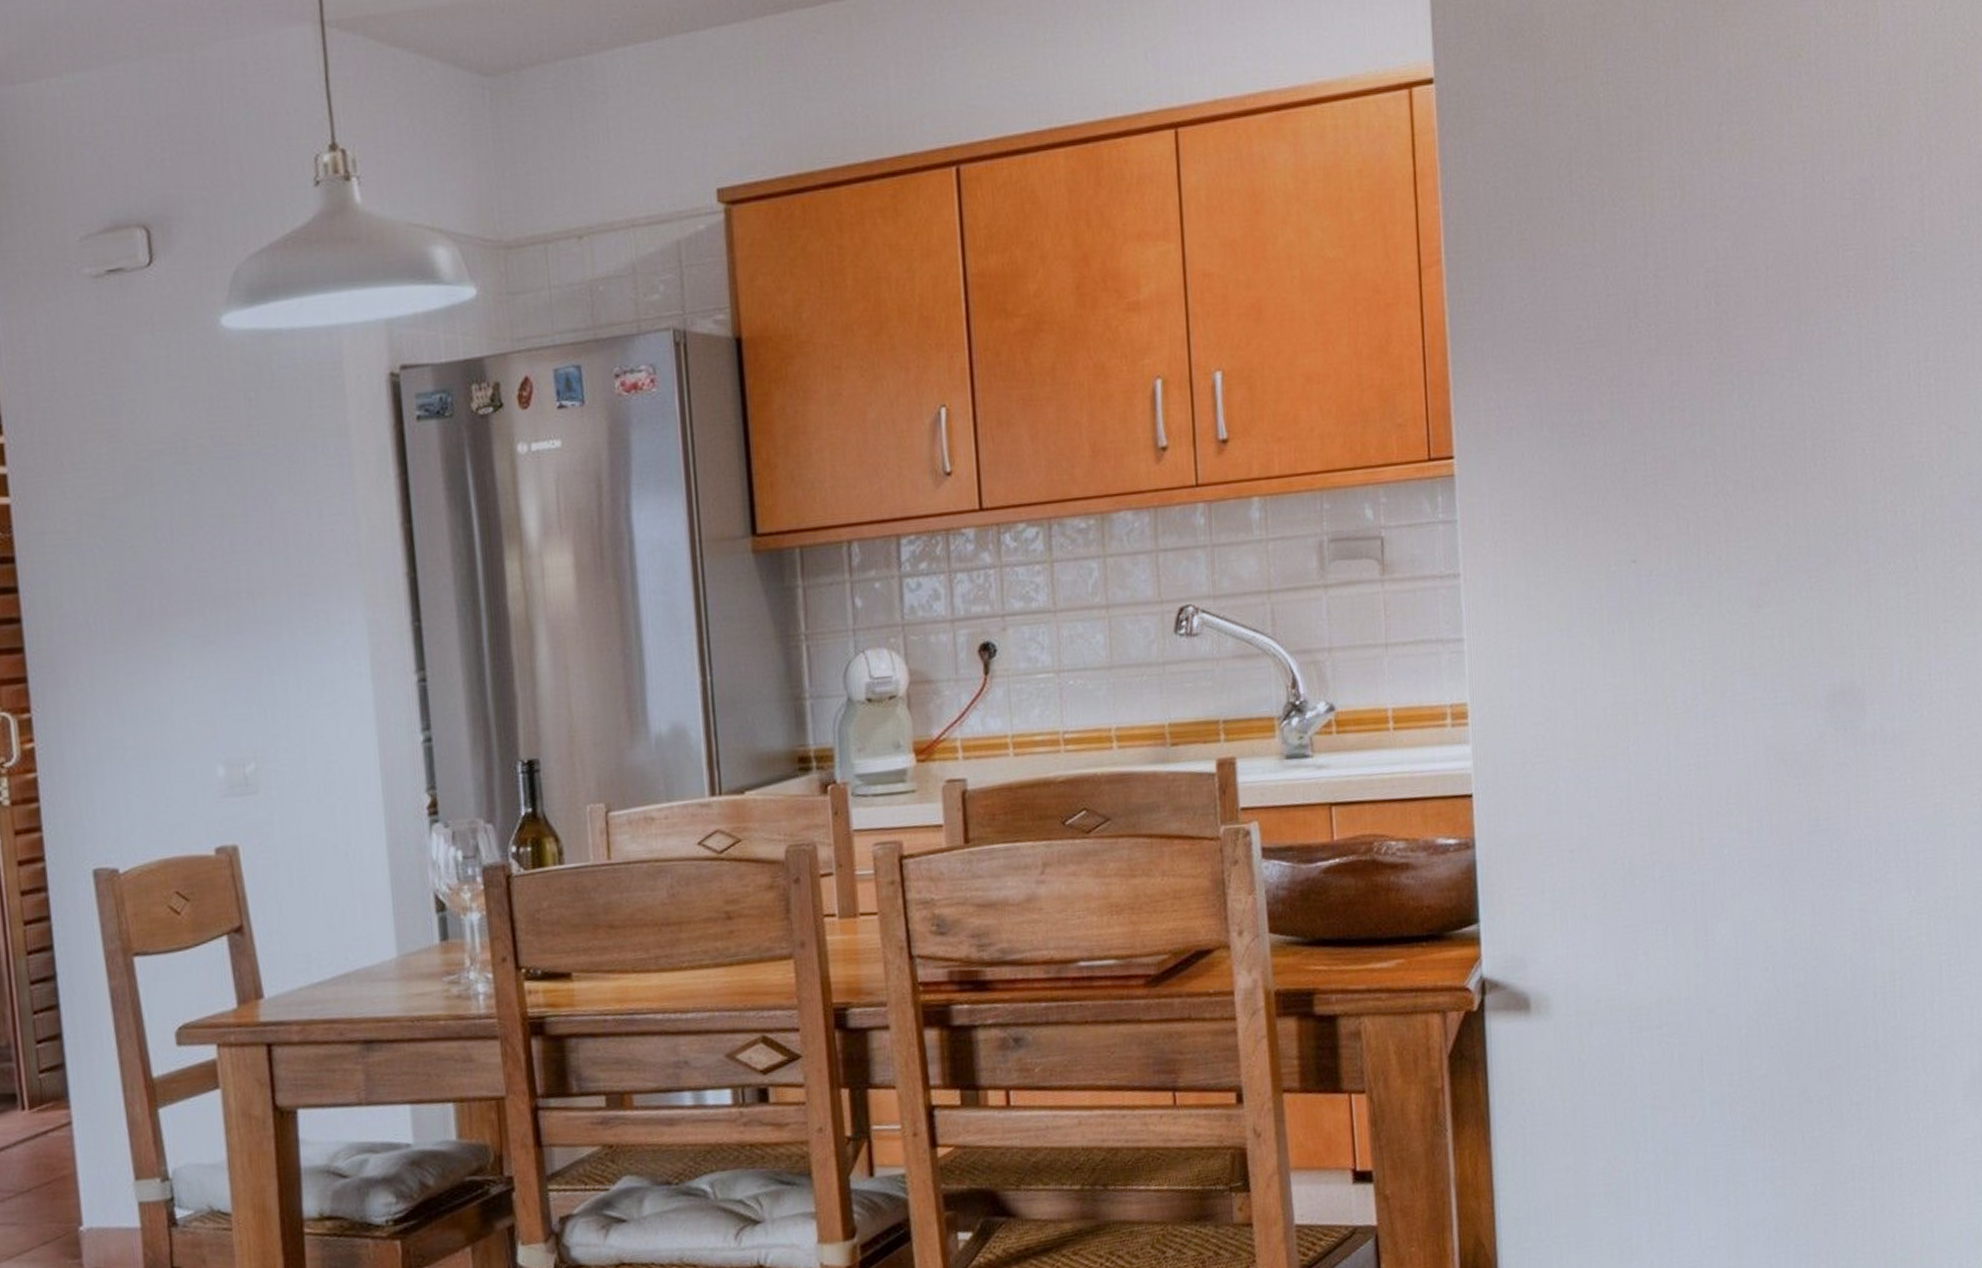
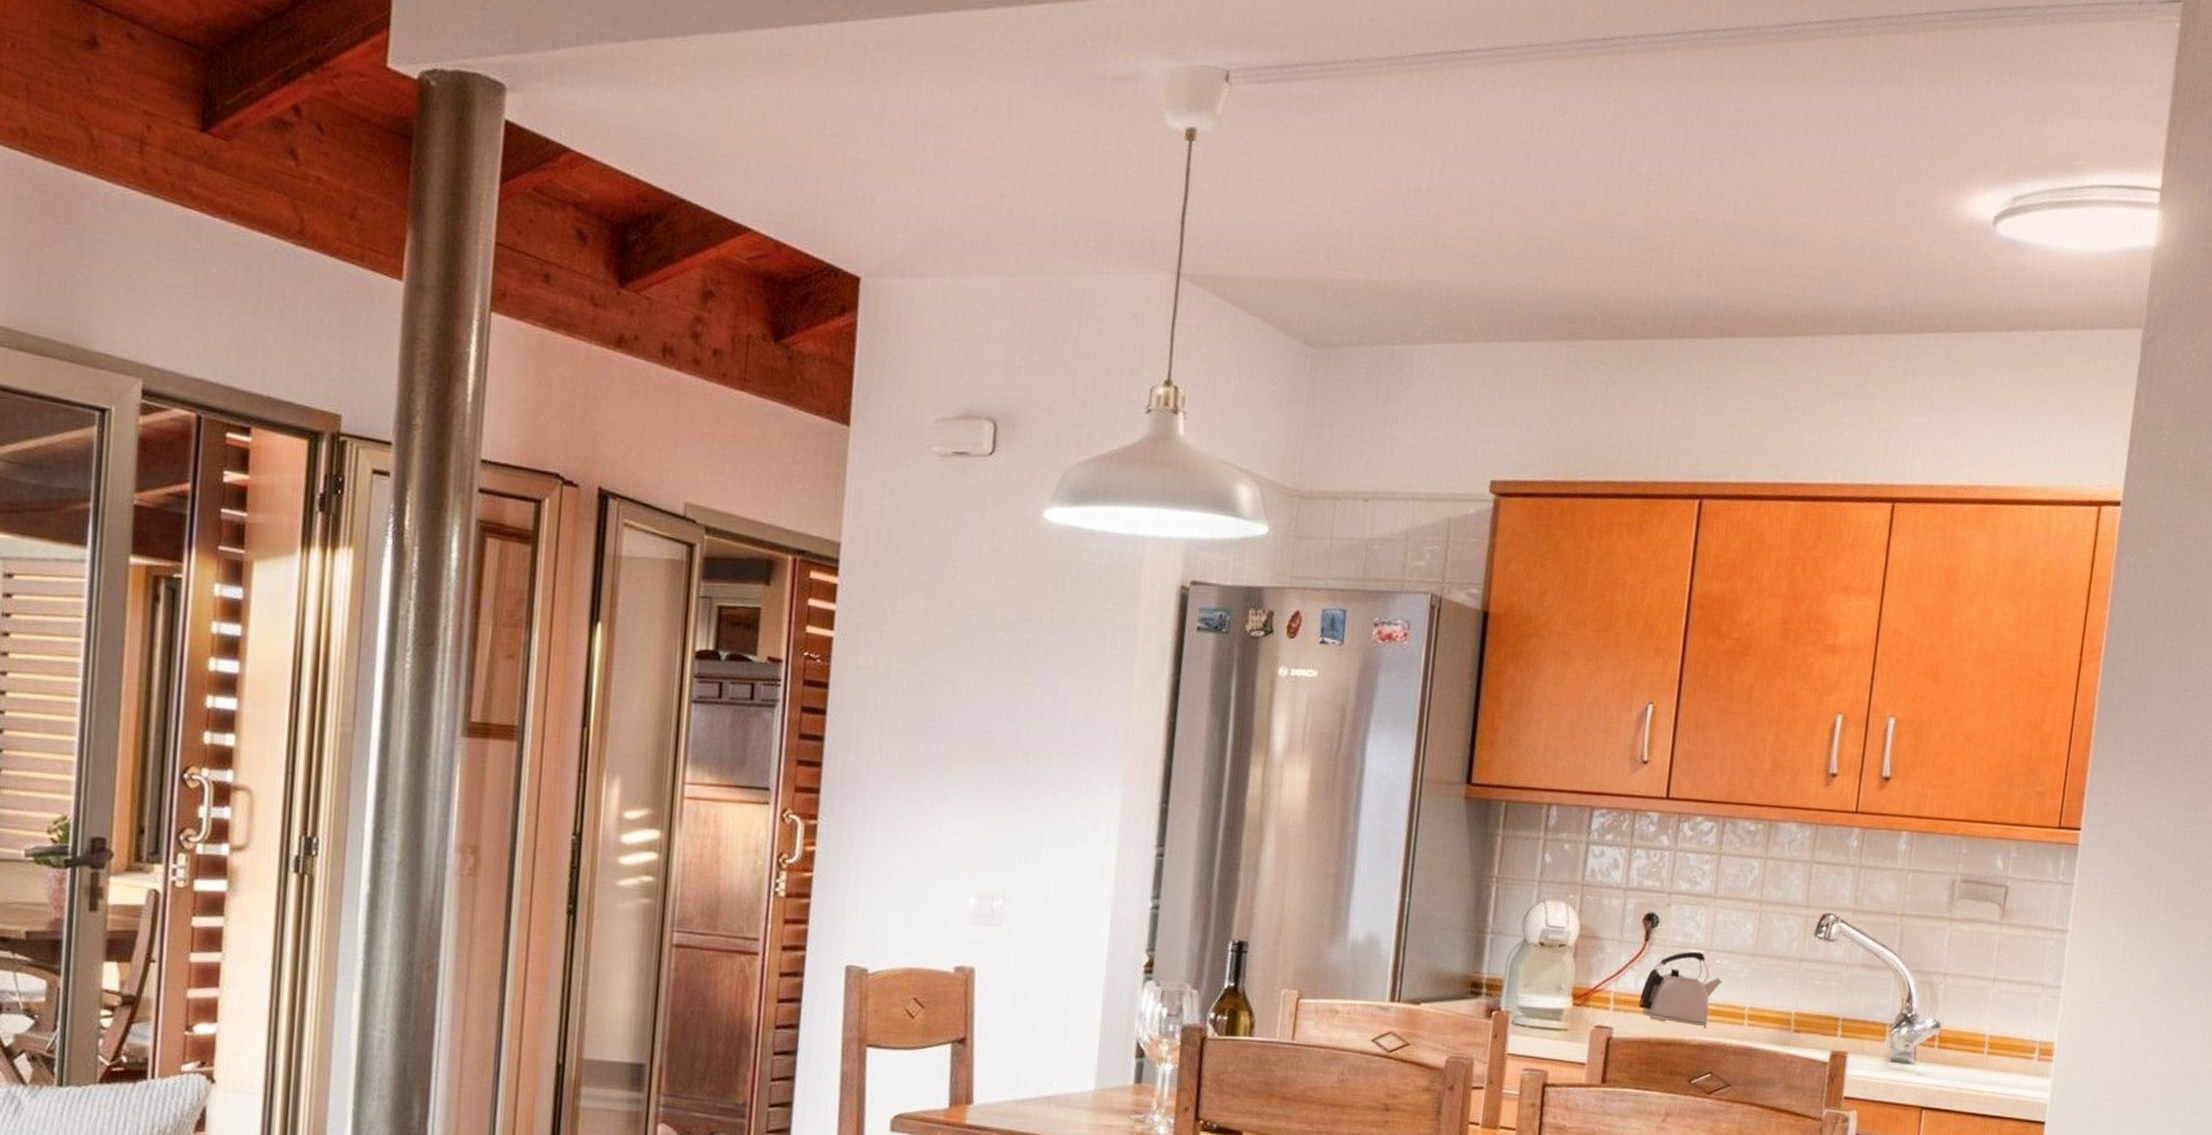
kettle: none [990,675,1081,763] -> present [1638,951,1723,1029]

